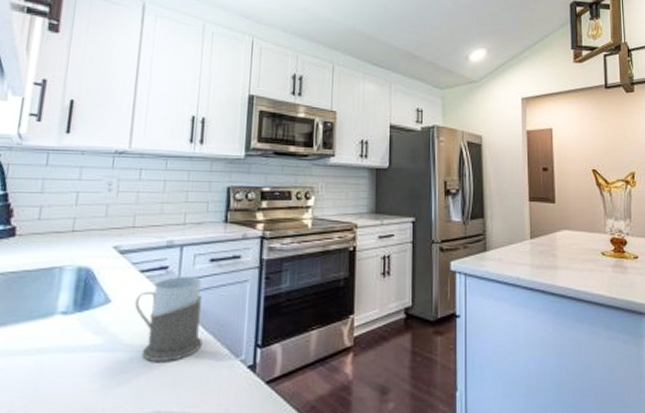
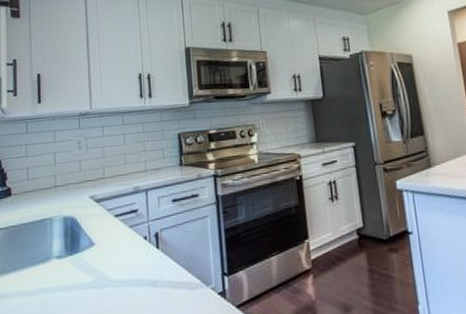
mug: present [135,277,203,361] -> none [114,217,176,294]

